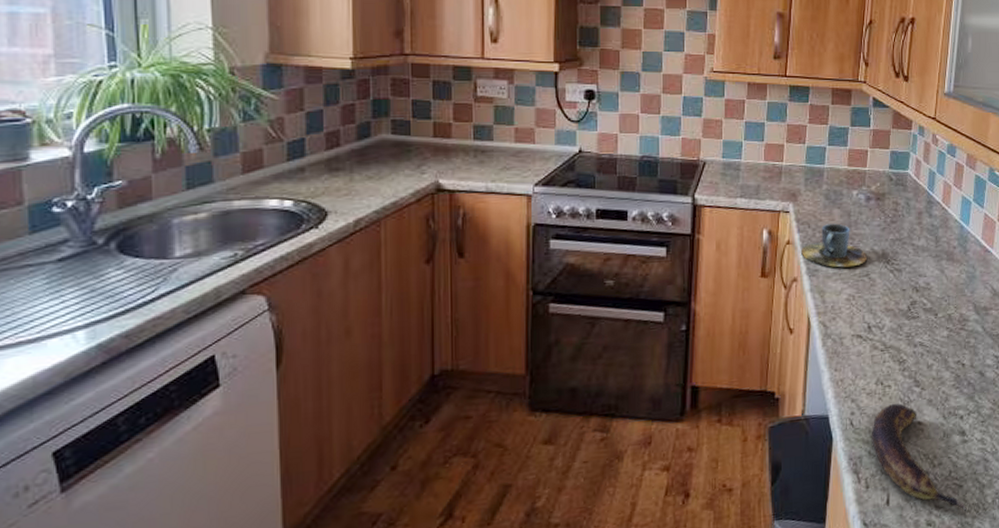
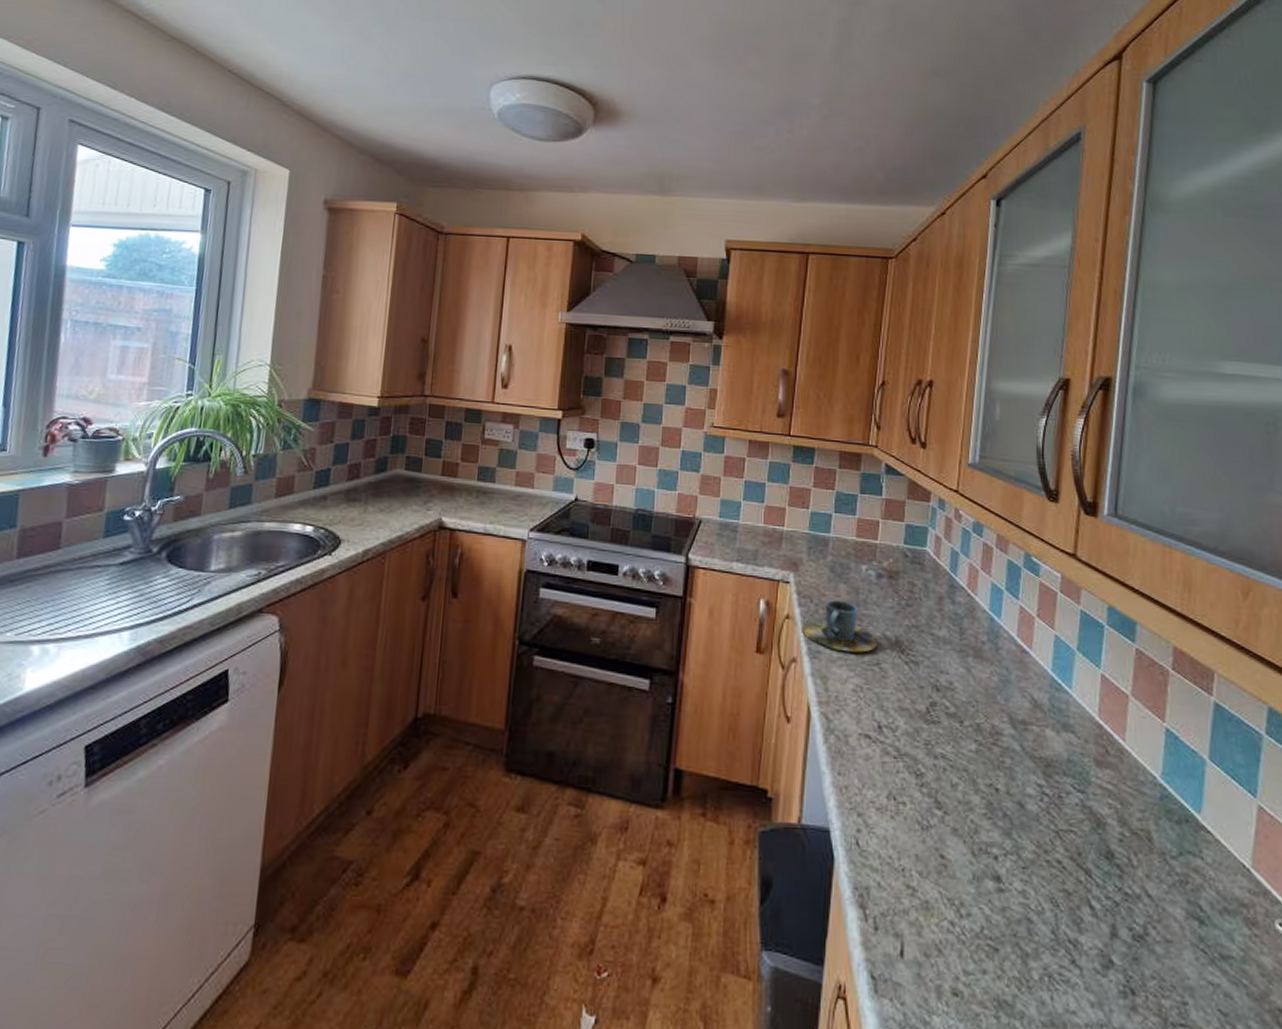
banana: present [872,403,967,513] -> none [882,827,1005,988]

